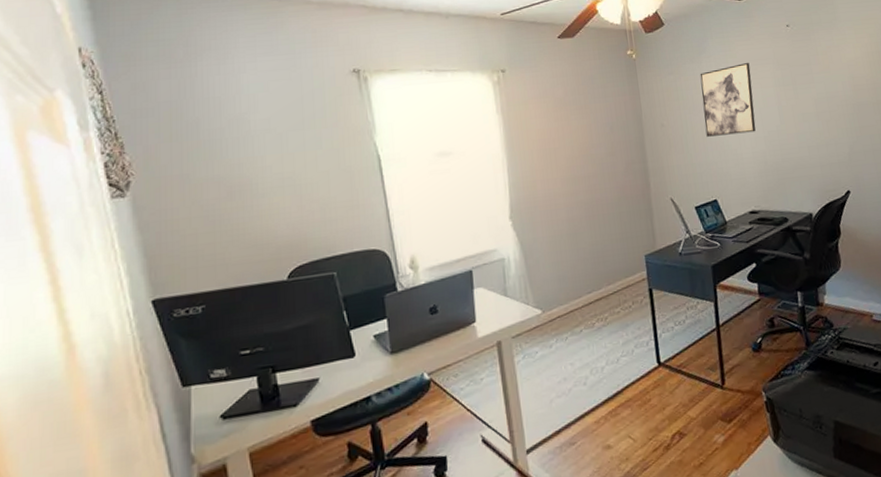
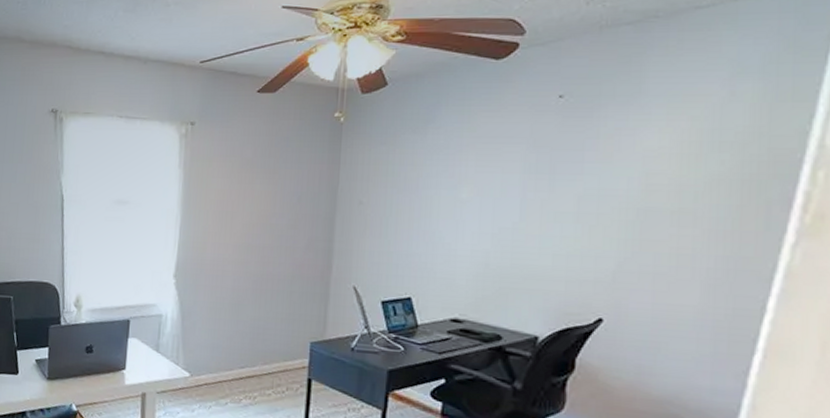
wall art: present [700,63,756,137] -> none [414,140,493,226]

